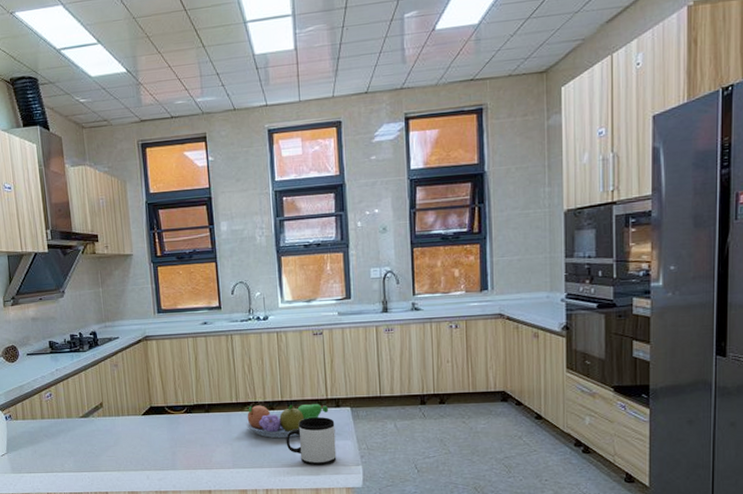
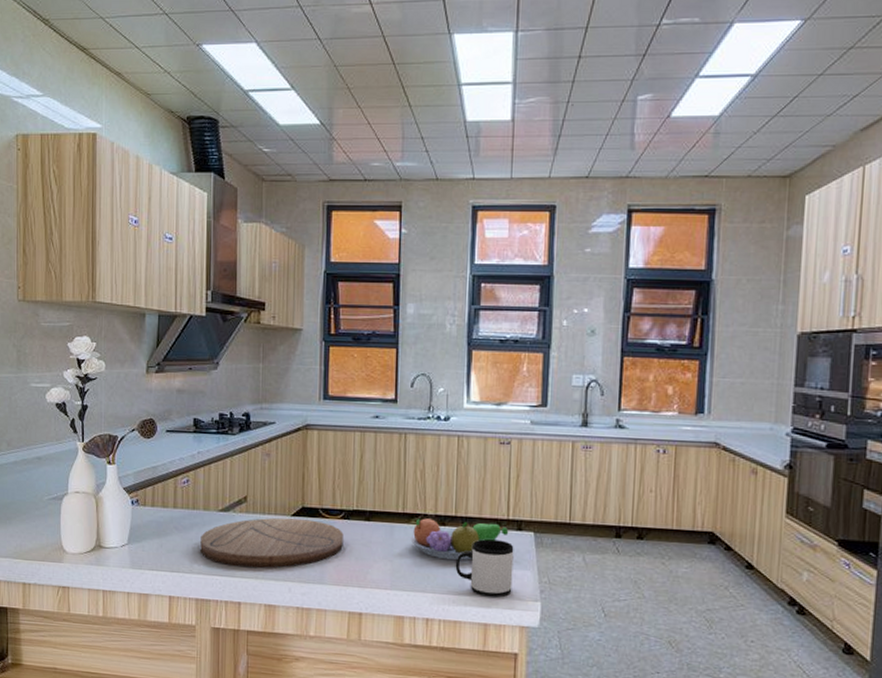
cutting board: none [67,417,189,463] -> present [200,517,344,569]

